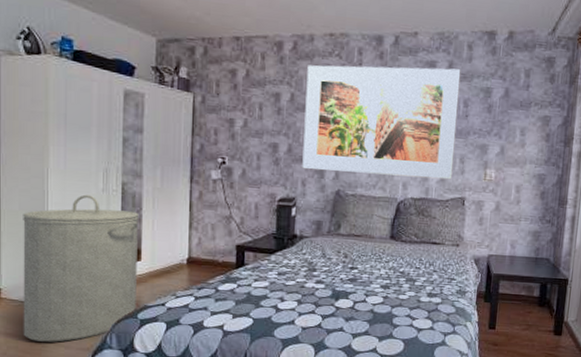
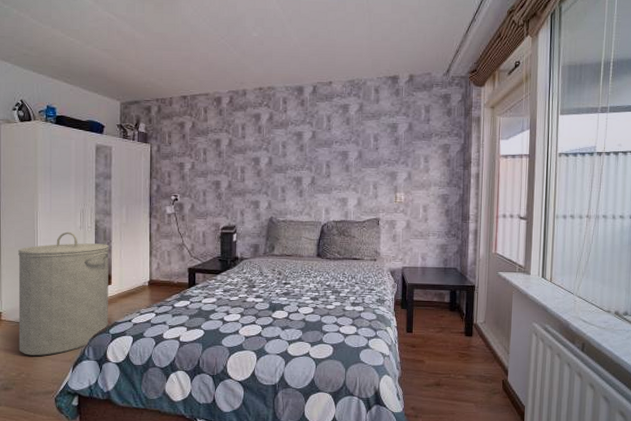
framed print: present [302,65,461,180] -> none [240,109,370,204]

